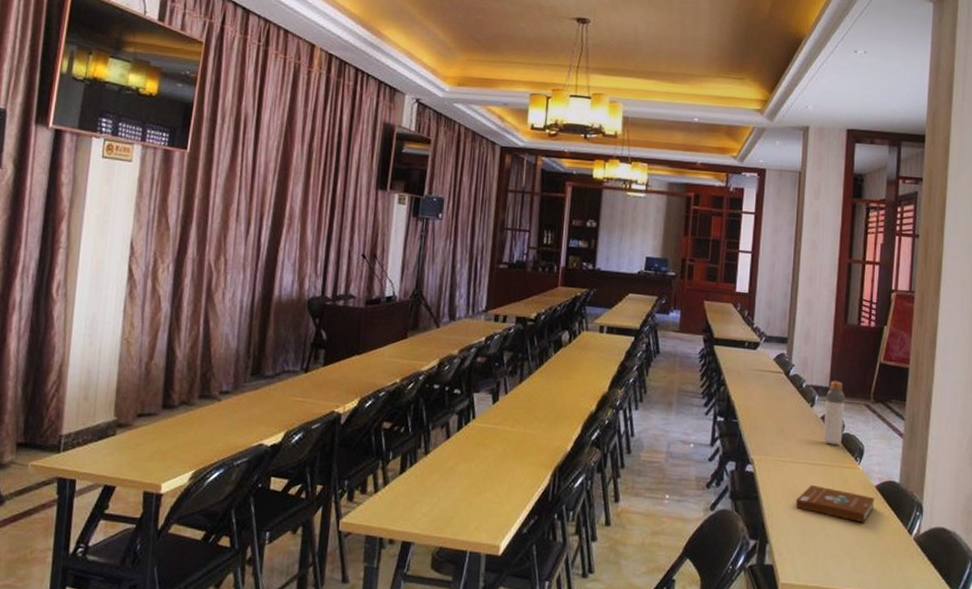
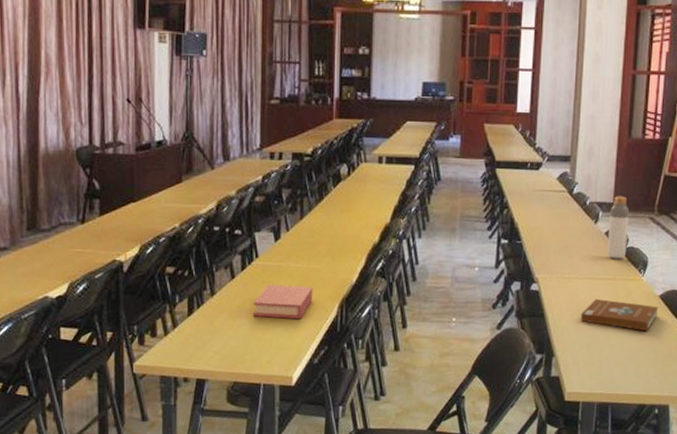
book: none [465,447,527,486] -> present [253,284,313,320]

